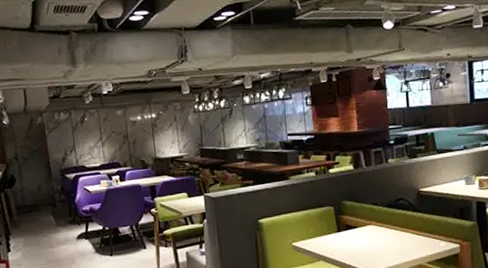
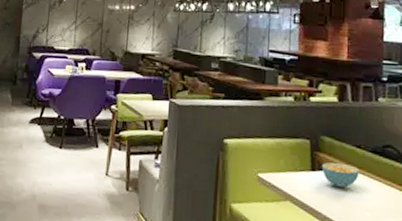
cereal bowl: none [346,221,379,242] -> present [321,162,359,189]

